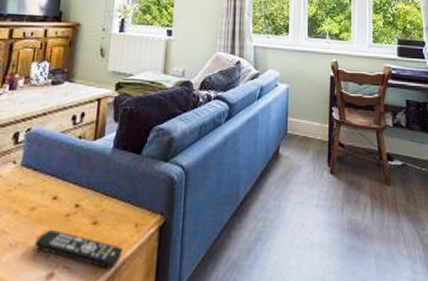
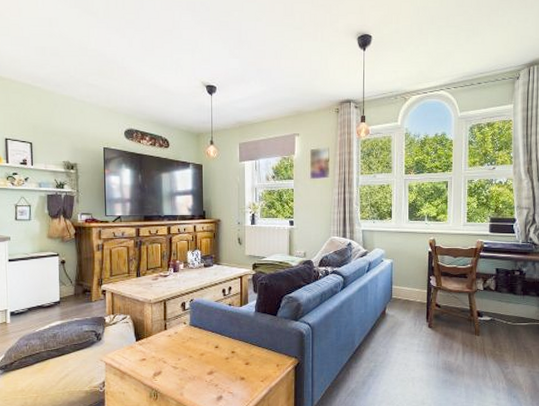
remote control: present [35,229,123,270] -> none [207,368,269,395]

